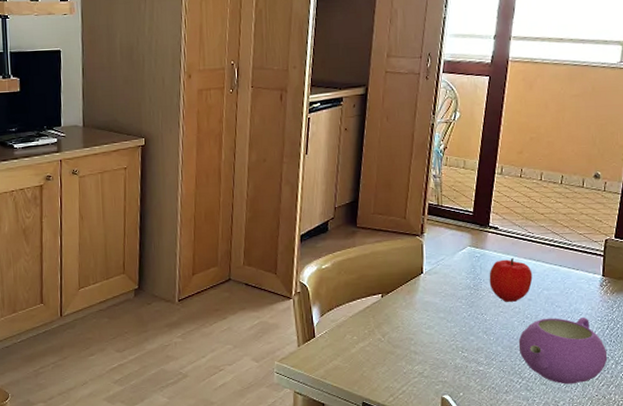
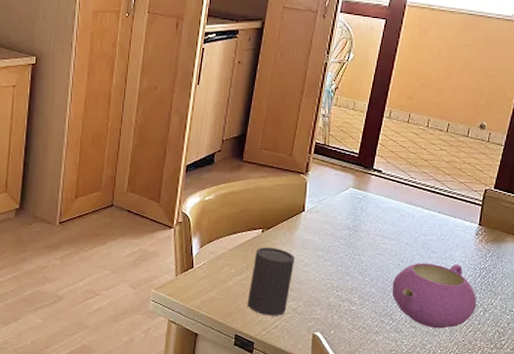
cup: none [372,311,418,381] -> present [247,247,295,316]
fruit: present [489,258,533,303] -> none [368,202,412,246]

